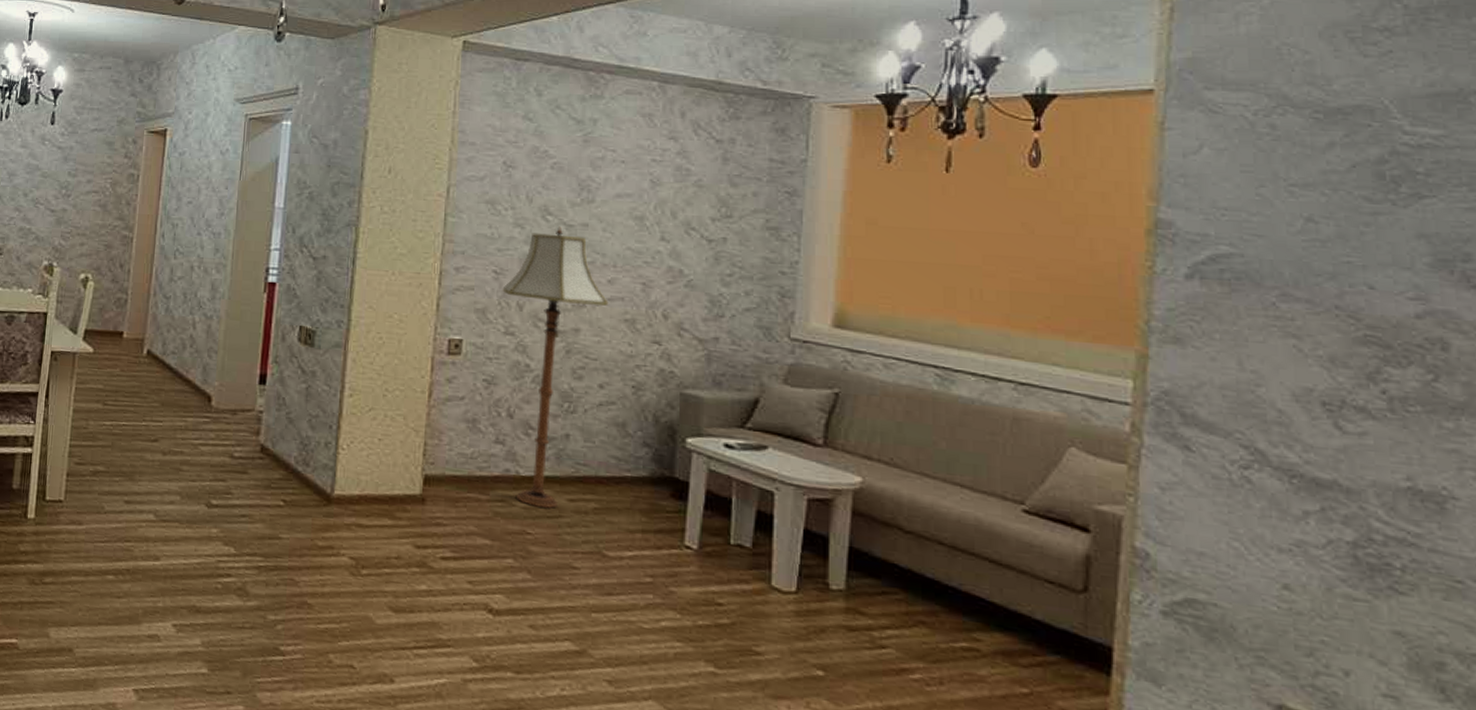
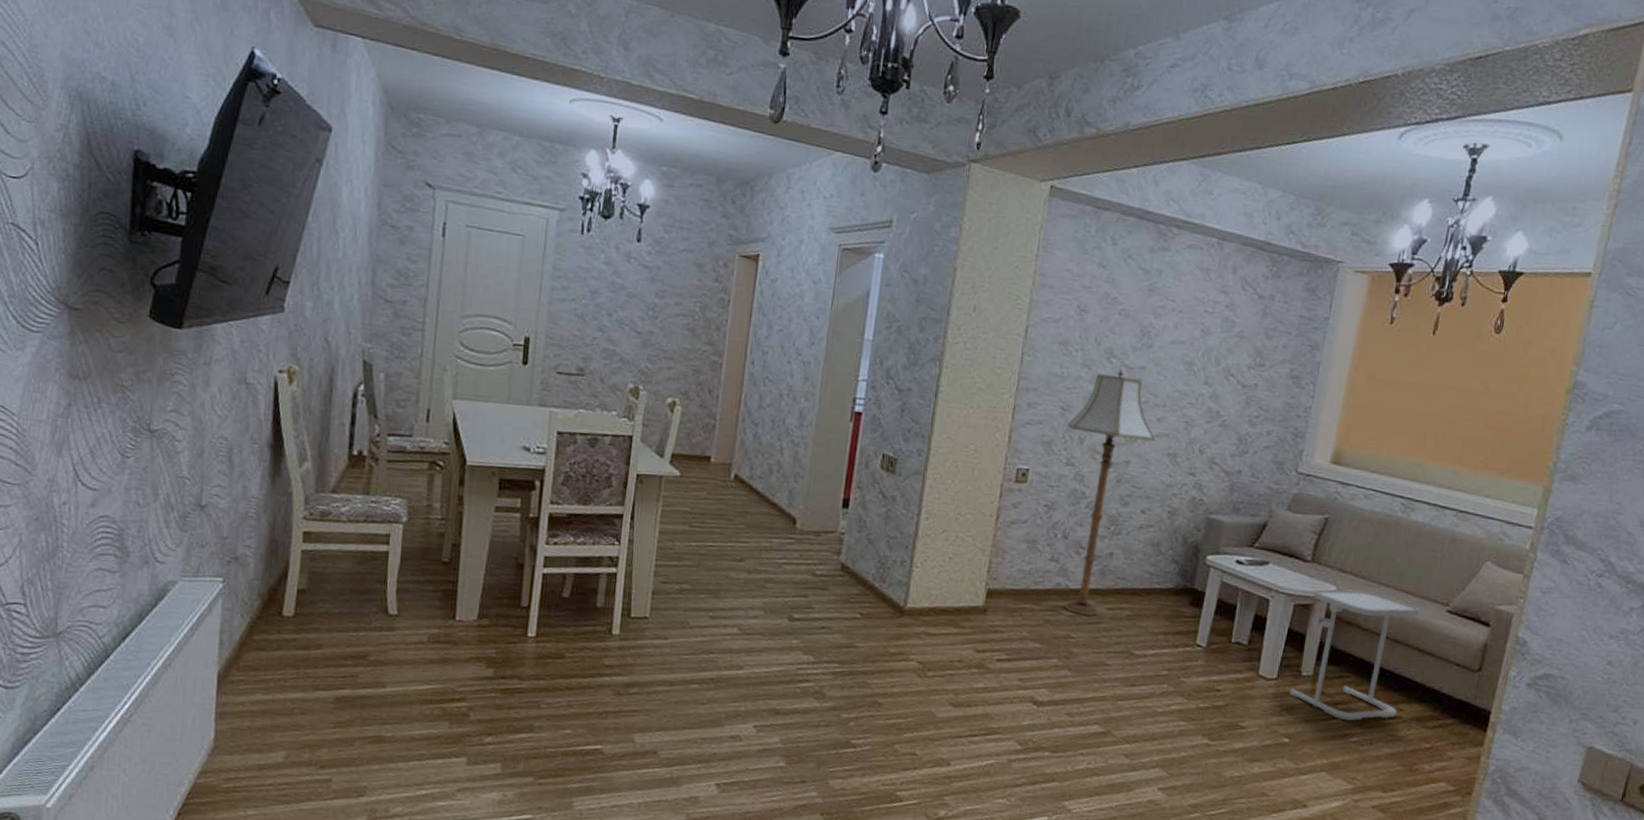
side table: none [816,479,984,652] -> present [1289,588,1420,721]

